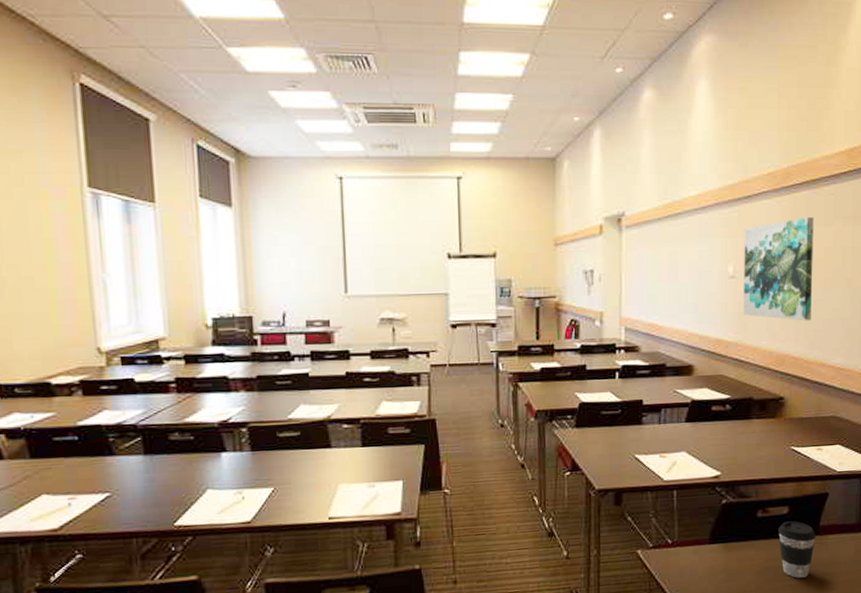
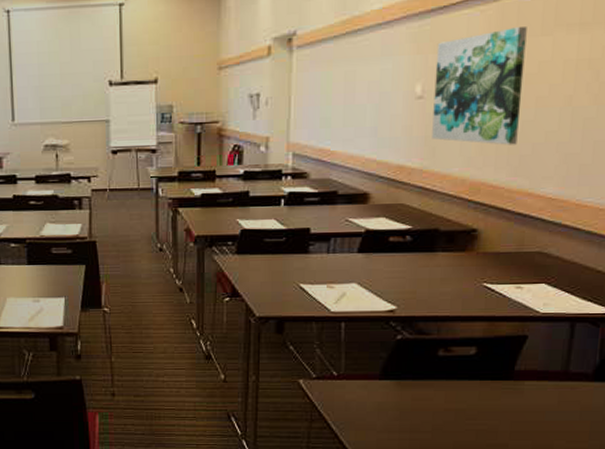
coffee cup: present [778,521,816,578] -> none [462,363,509,423]

